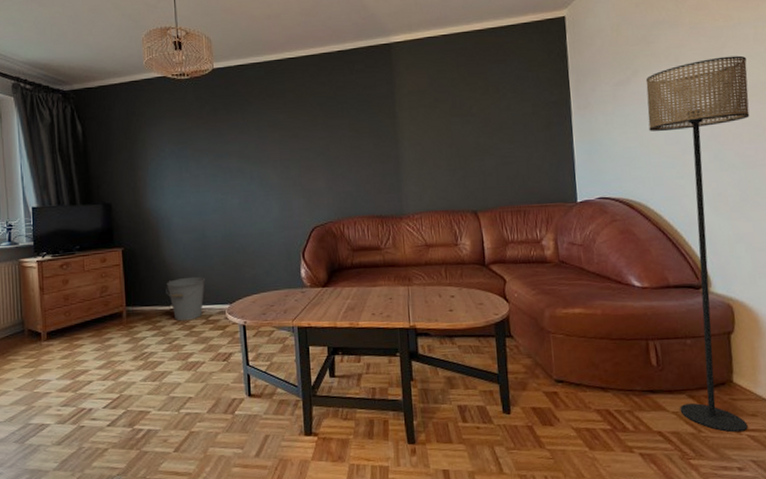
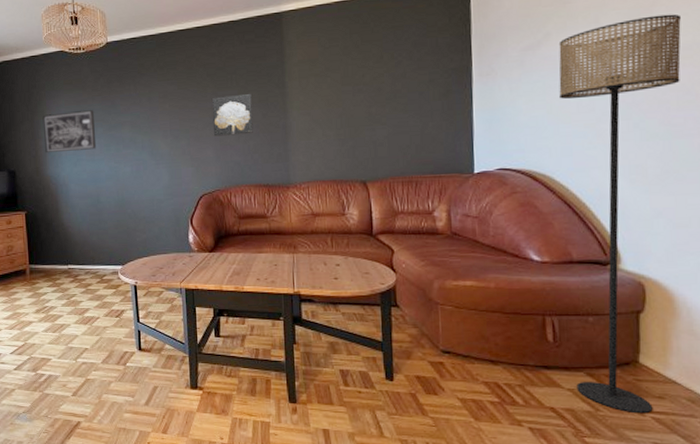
wall art: none [142,139,202,185] -> present [42,110,97,153]
bucket: present [166,276,205,321] -> none [64,239,100,280]
wall art: none [323,123,365,167] -> present [212,93,253,137]

